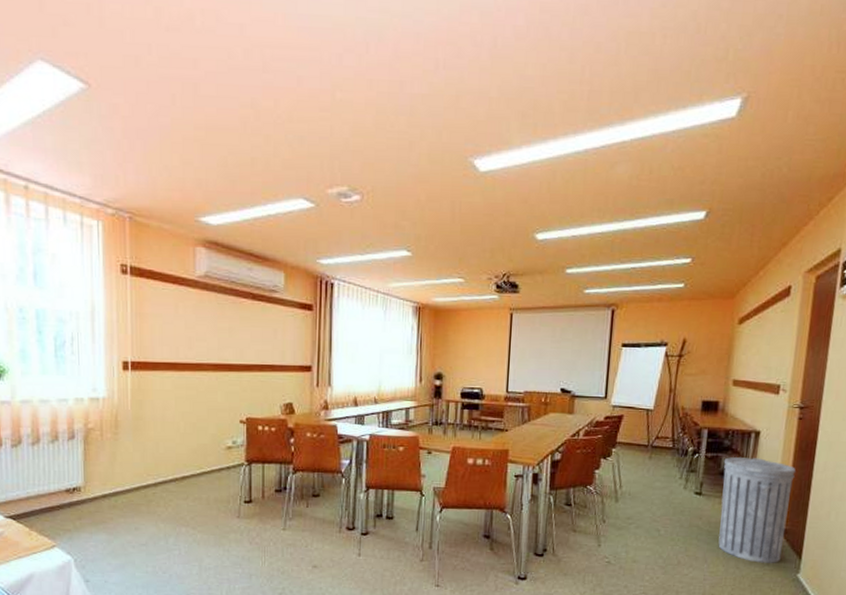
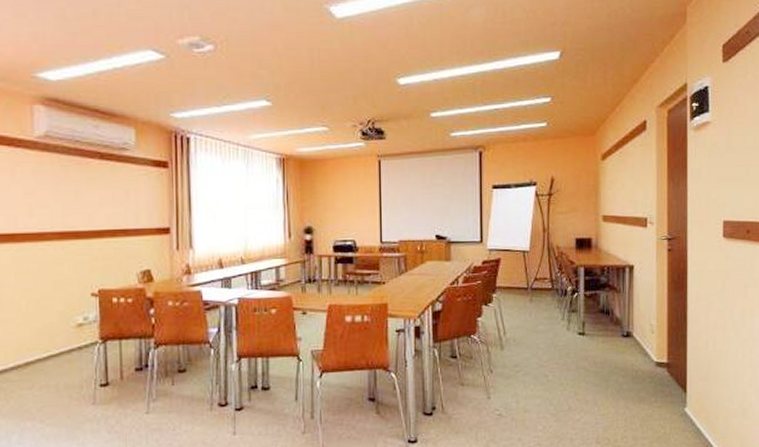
trash can: present [718,457,796,563] -> none [602,292,671,401]

